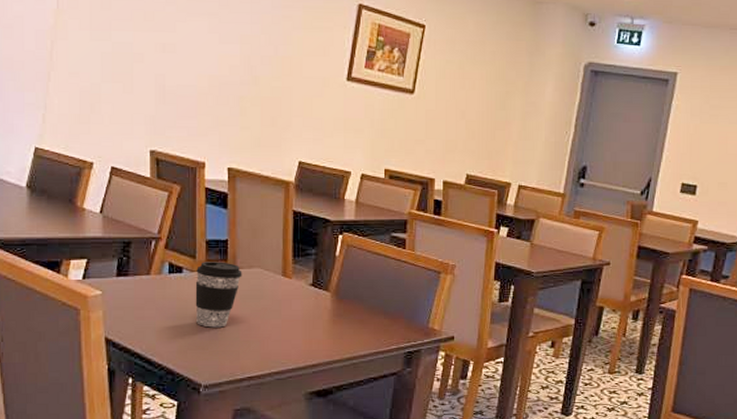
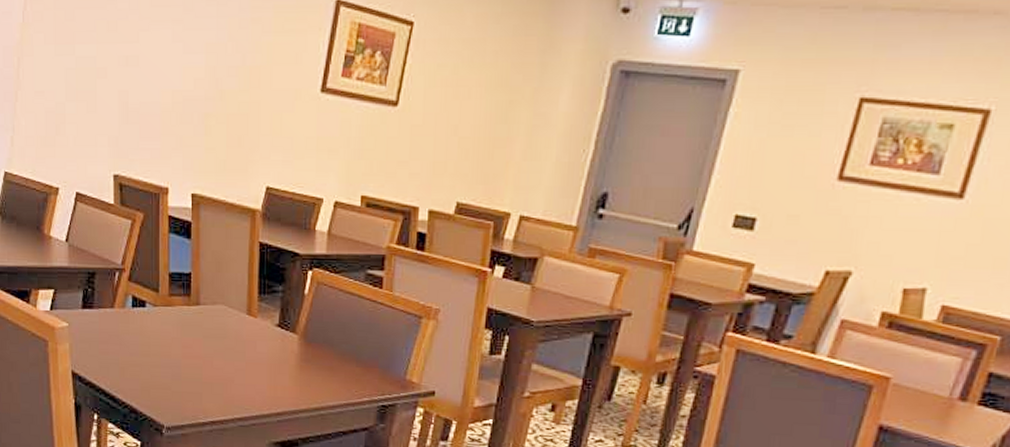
coffee cup: present [195,262,242,328] -> none [158,296,206,367]

